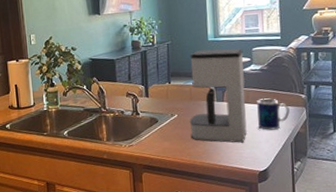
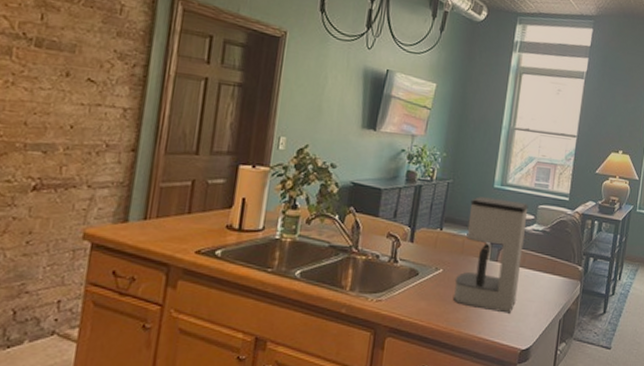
mug: present [257,98,290,130] -> none [528,264,565,303]

